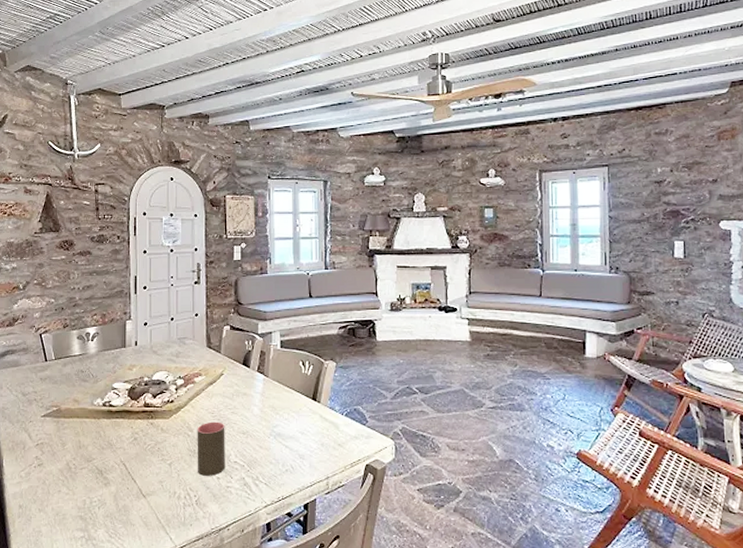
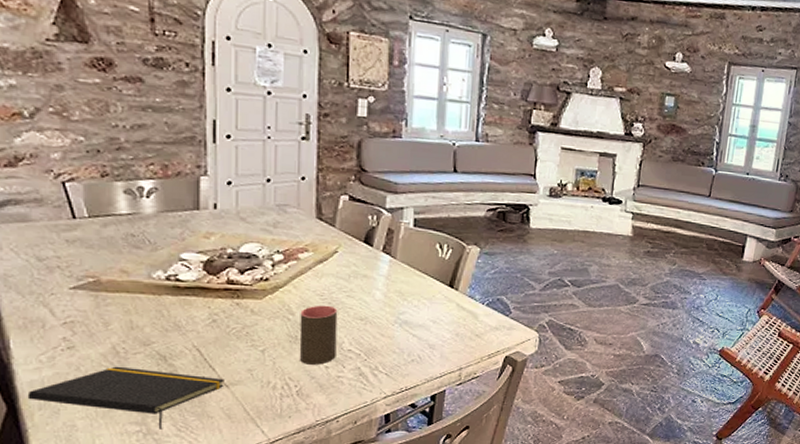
notepad: none [11,480,143,536] -> present [27,366,224,430]

